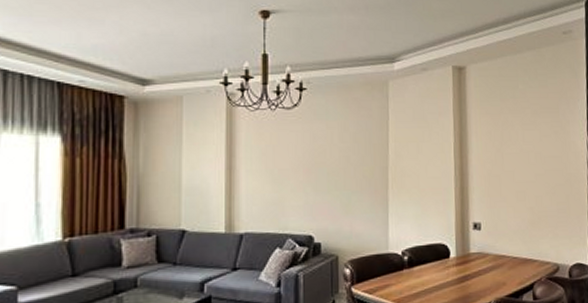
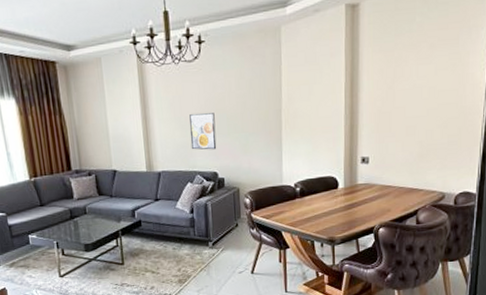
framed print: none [283,165,314,209] -> present [189,113,217,150]

